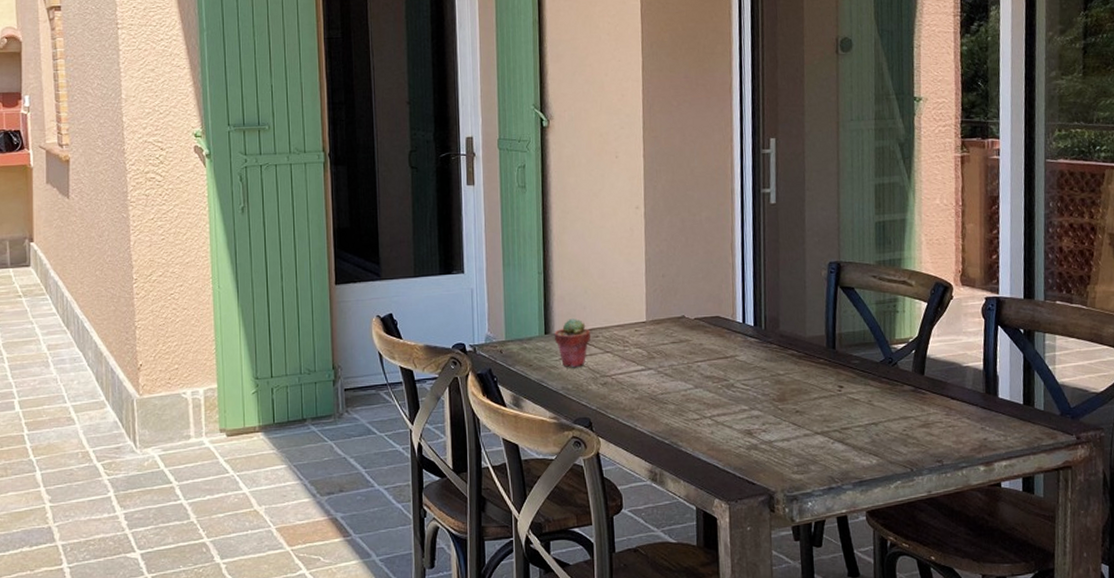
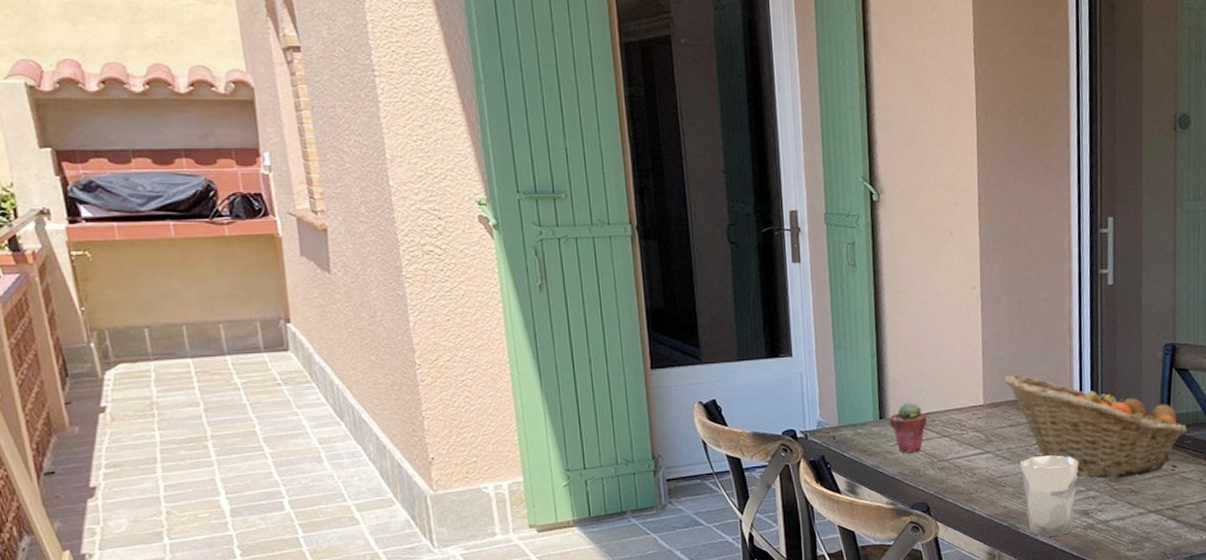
fruit basket: none [667,291,855,398] -> present [1004,374,1188,479]
drinking glass: none [682,373,741,456] -> present [1020,455,1078,537]

